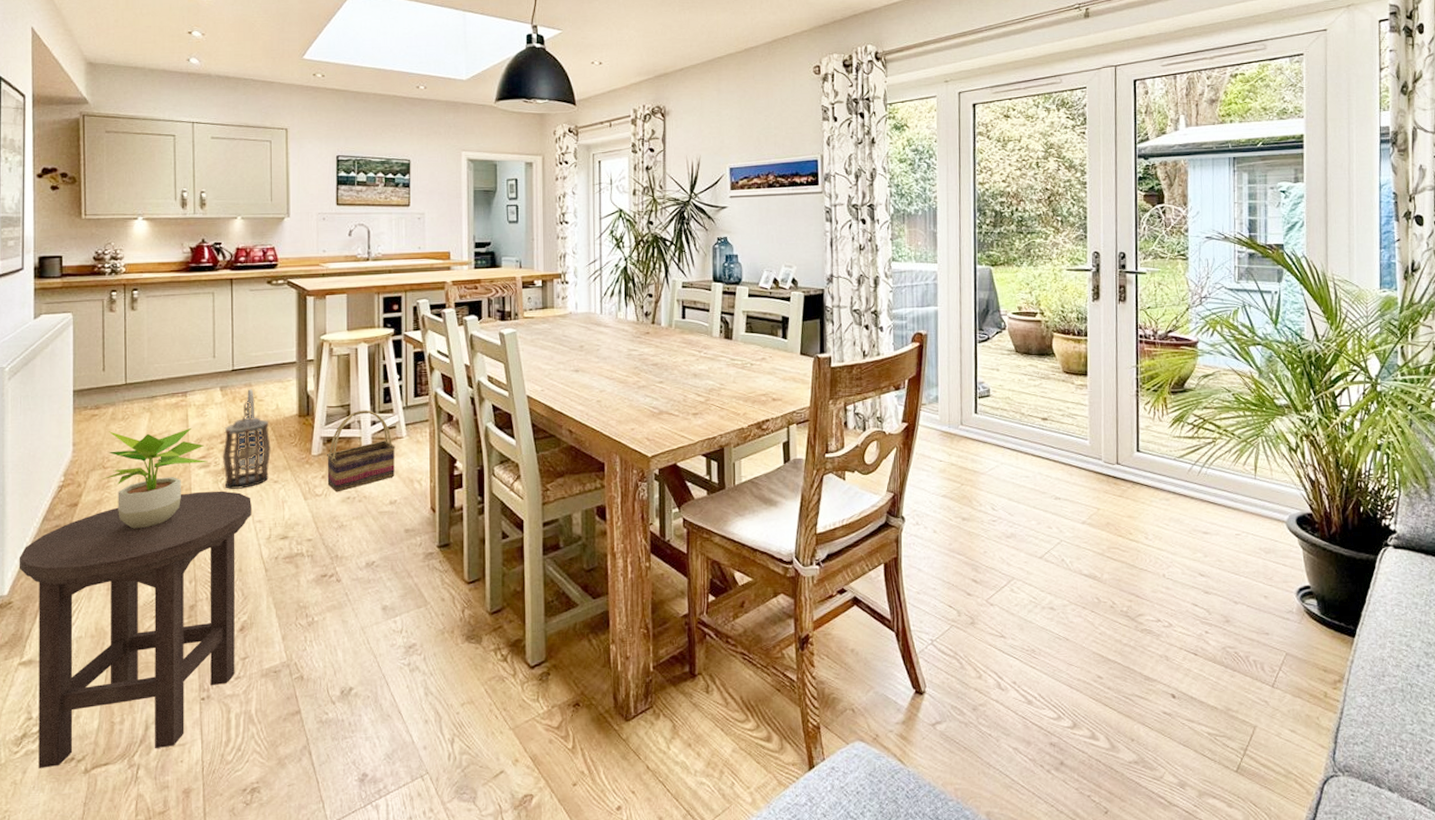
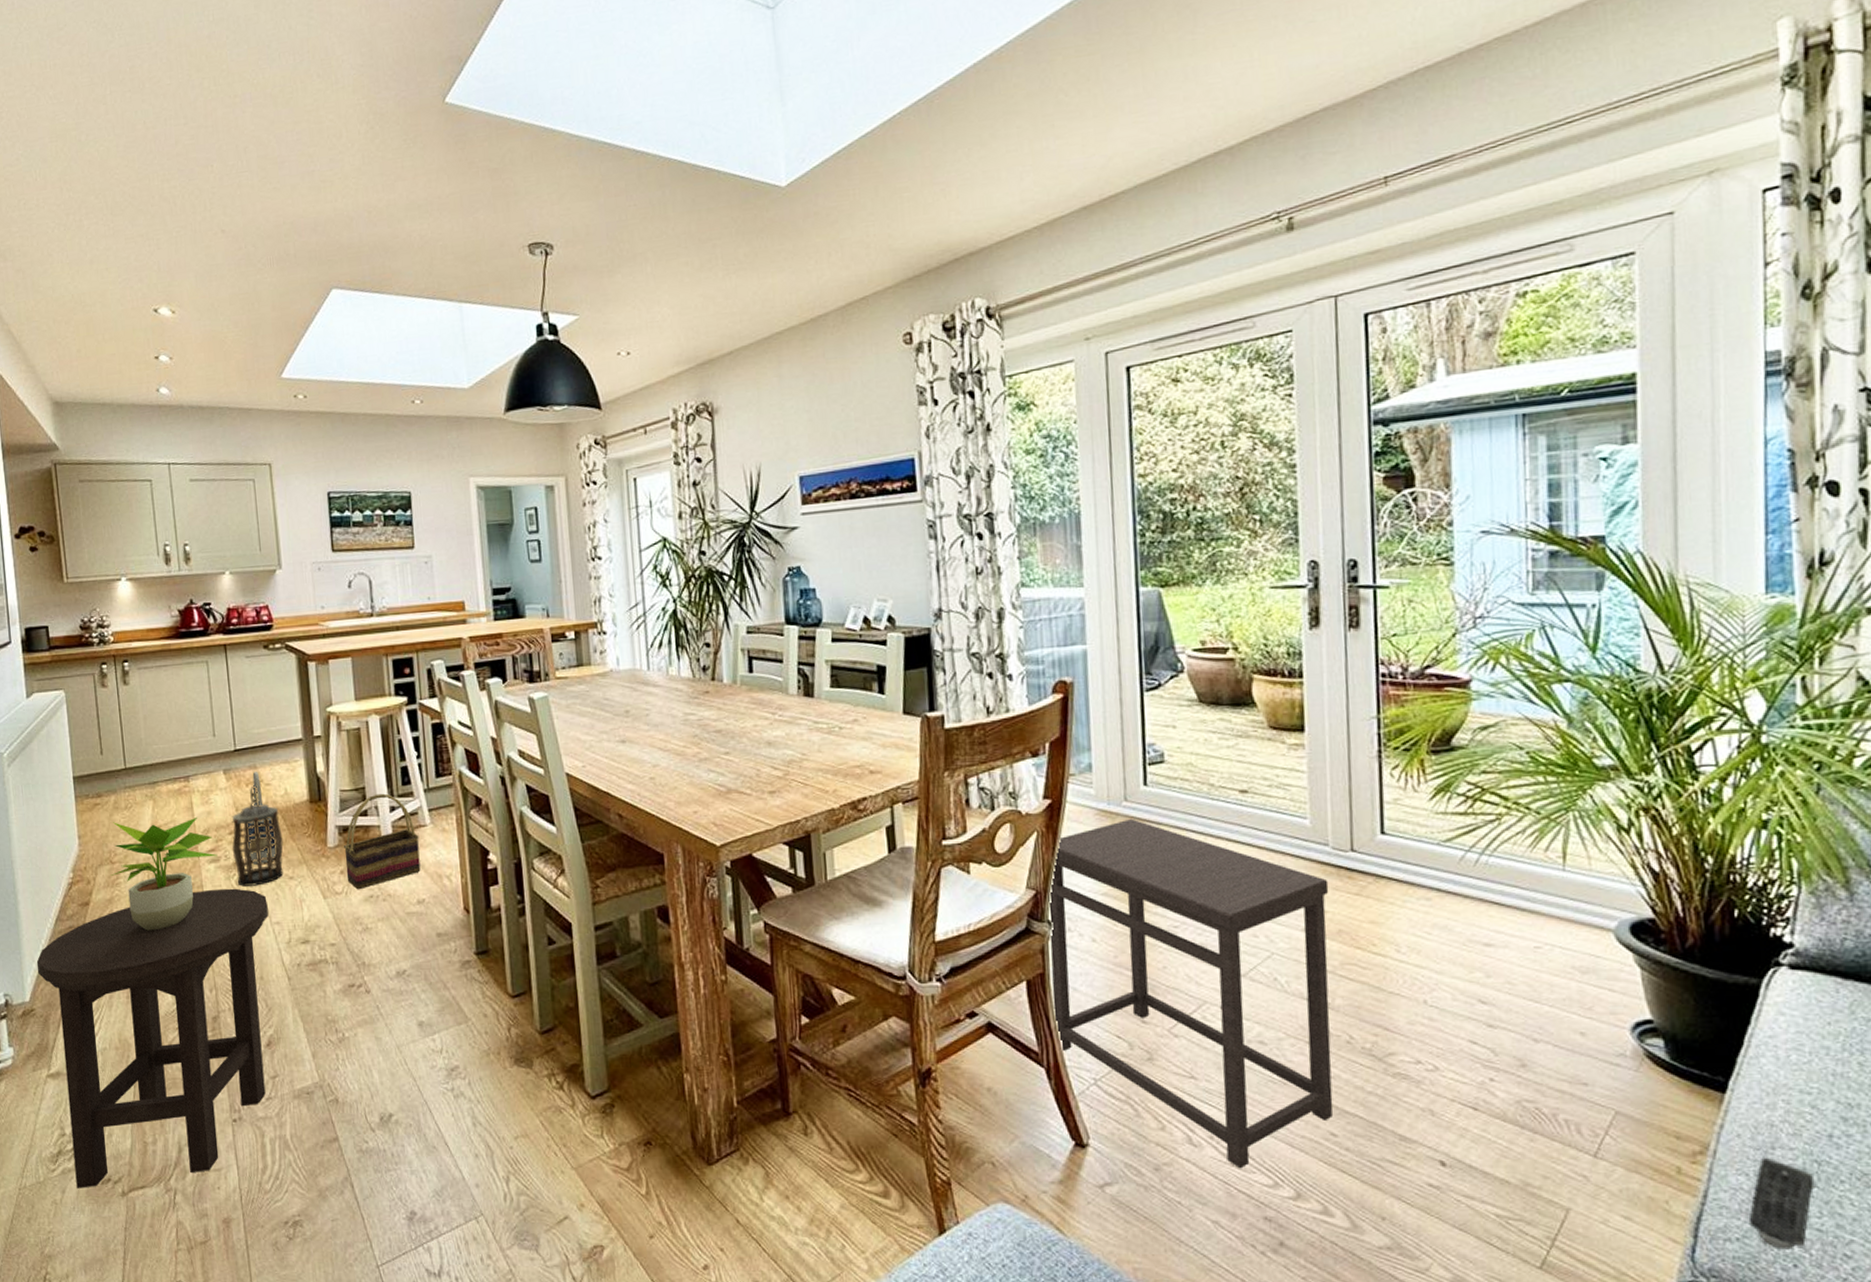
side table: none [902,438,1101,707] -> present [1047,818,1333,1169]
remote control: none [1368,682,1409,749] -> present [1748,1157,1815,1250]

